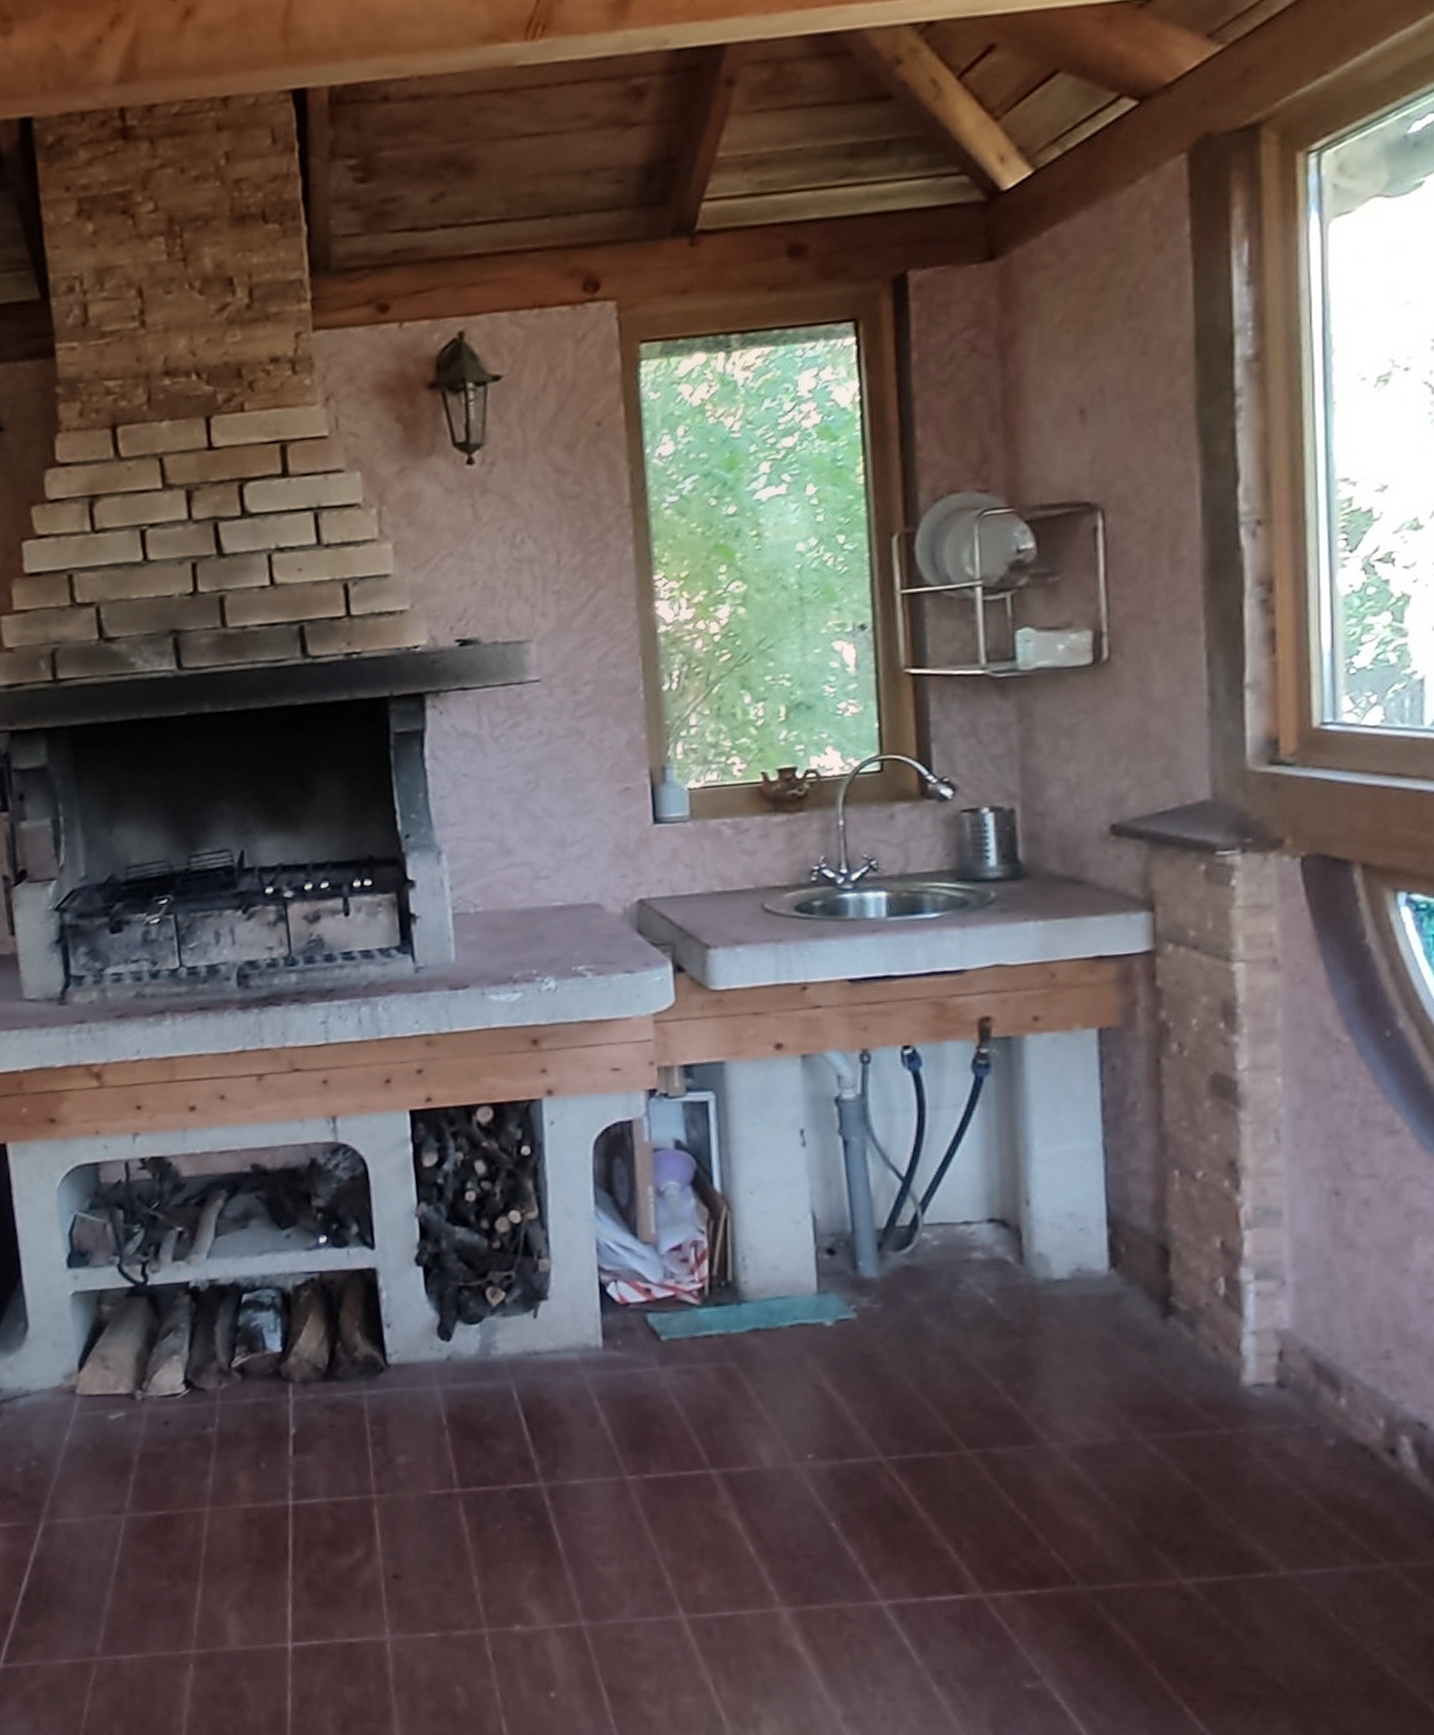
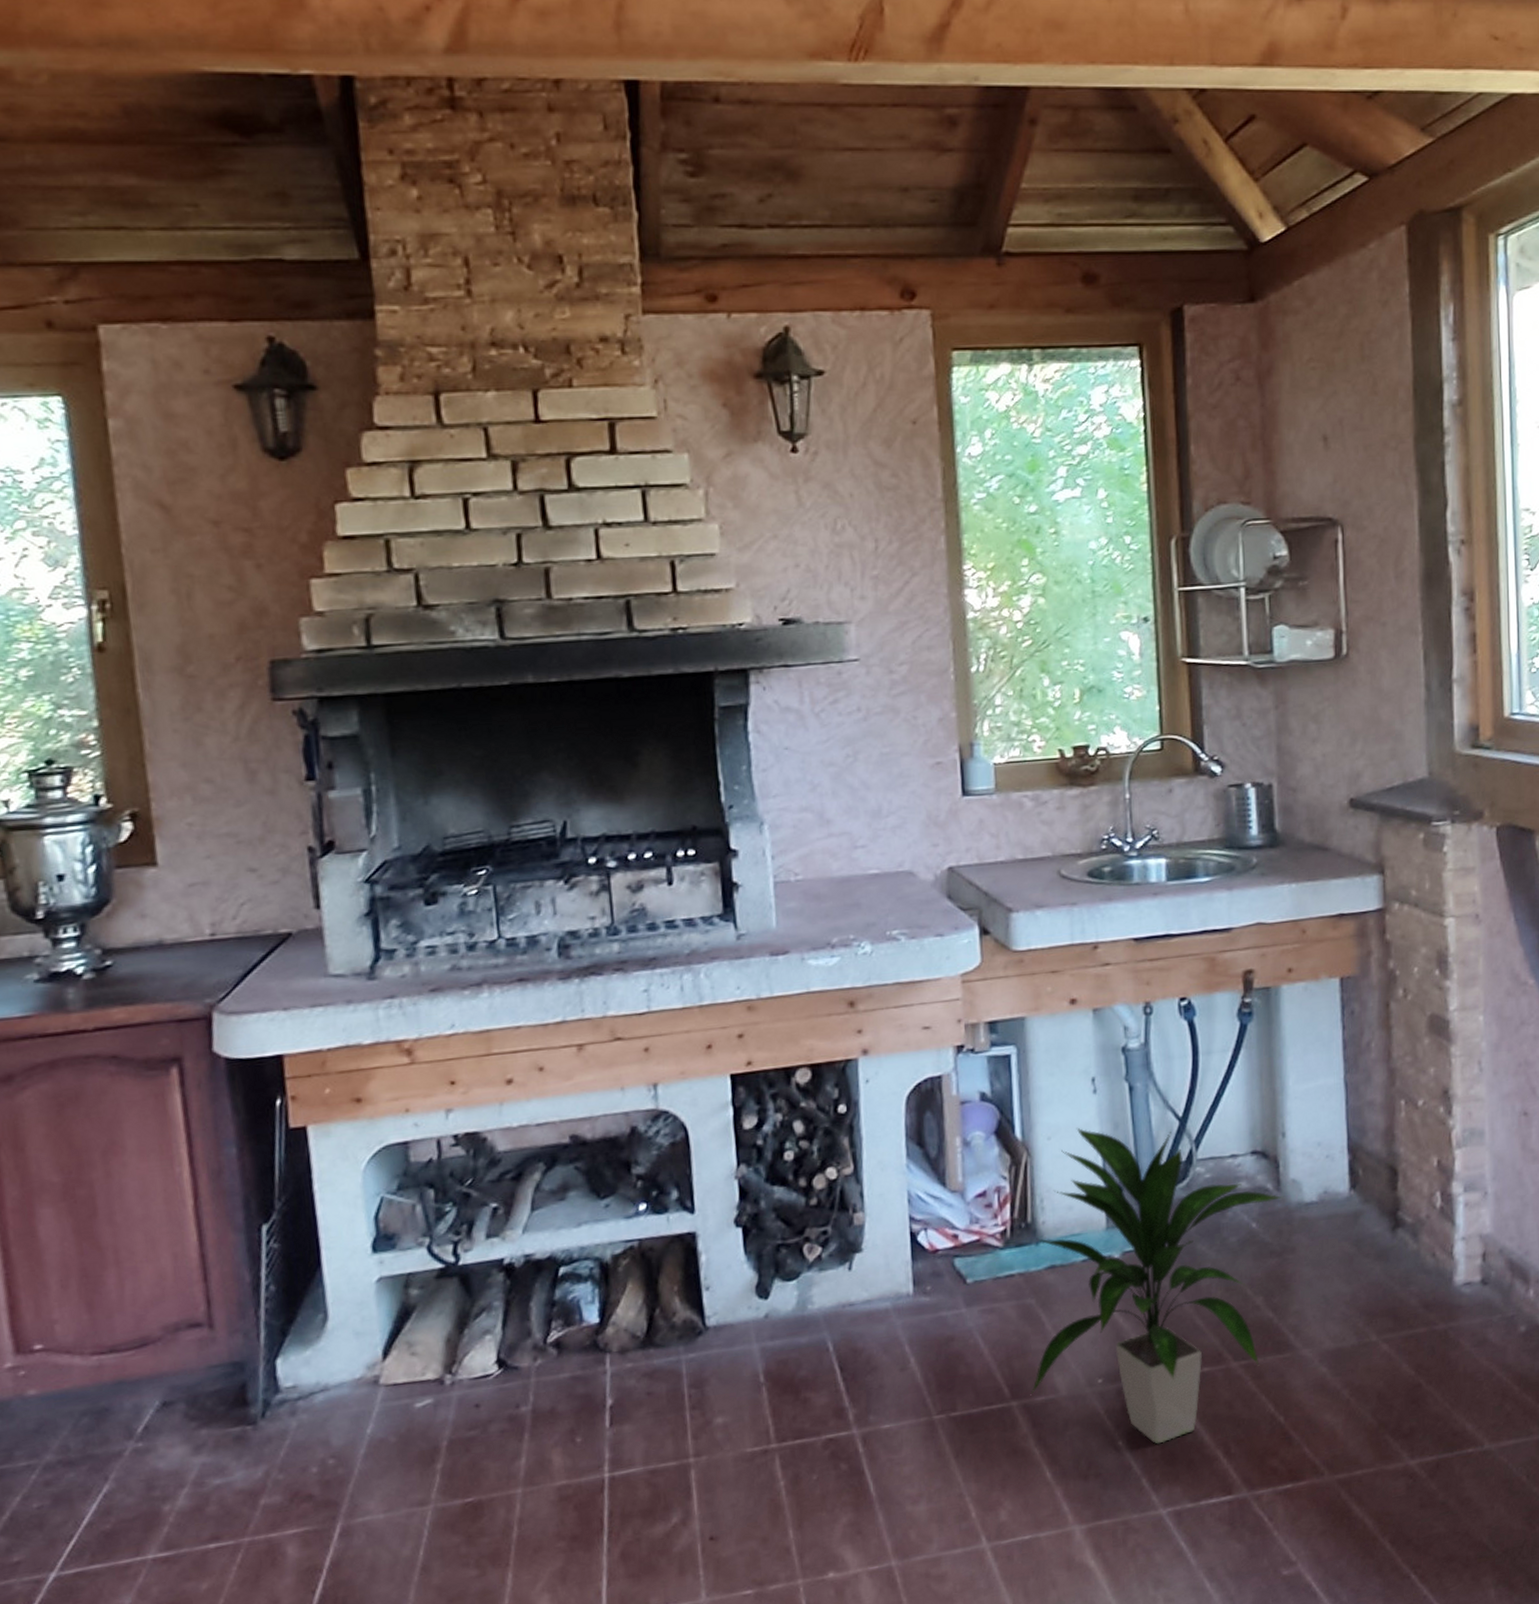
indoor plant: none [732,1182,1026,1530] -> present [1031,1127,1283,1444]

